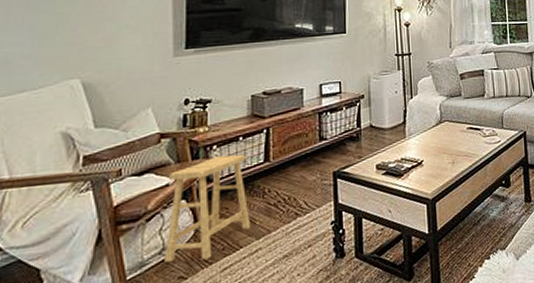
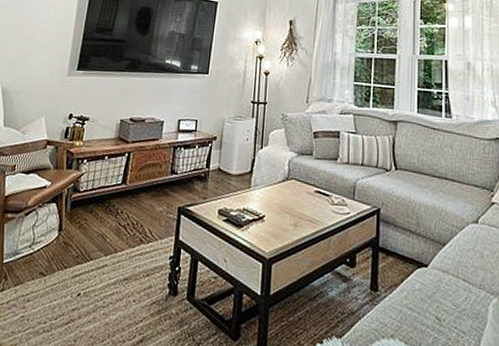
footstool: present [164,154,250,262] -> none [32,170,108,262]

